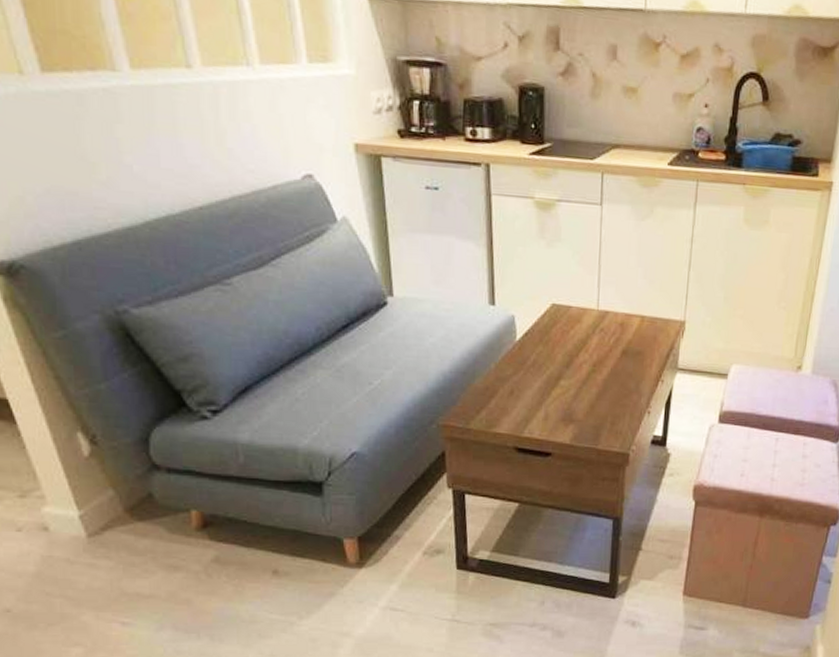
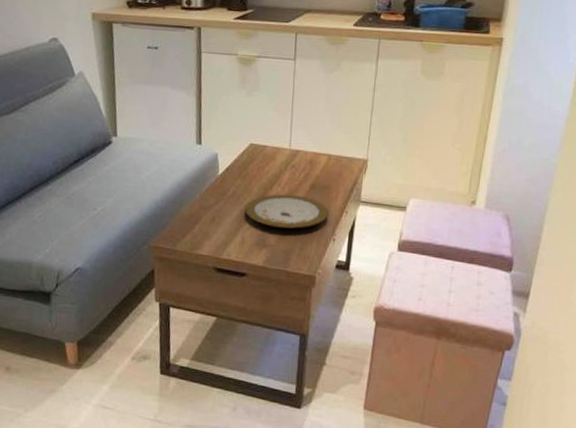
plate: none [548,362,643,401] -> present [244,194,329,229]

